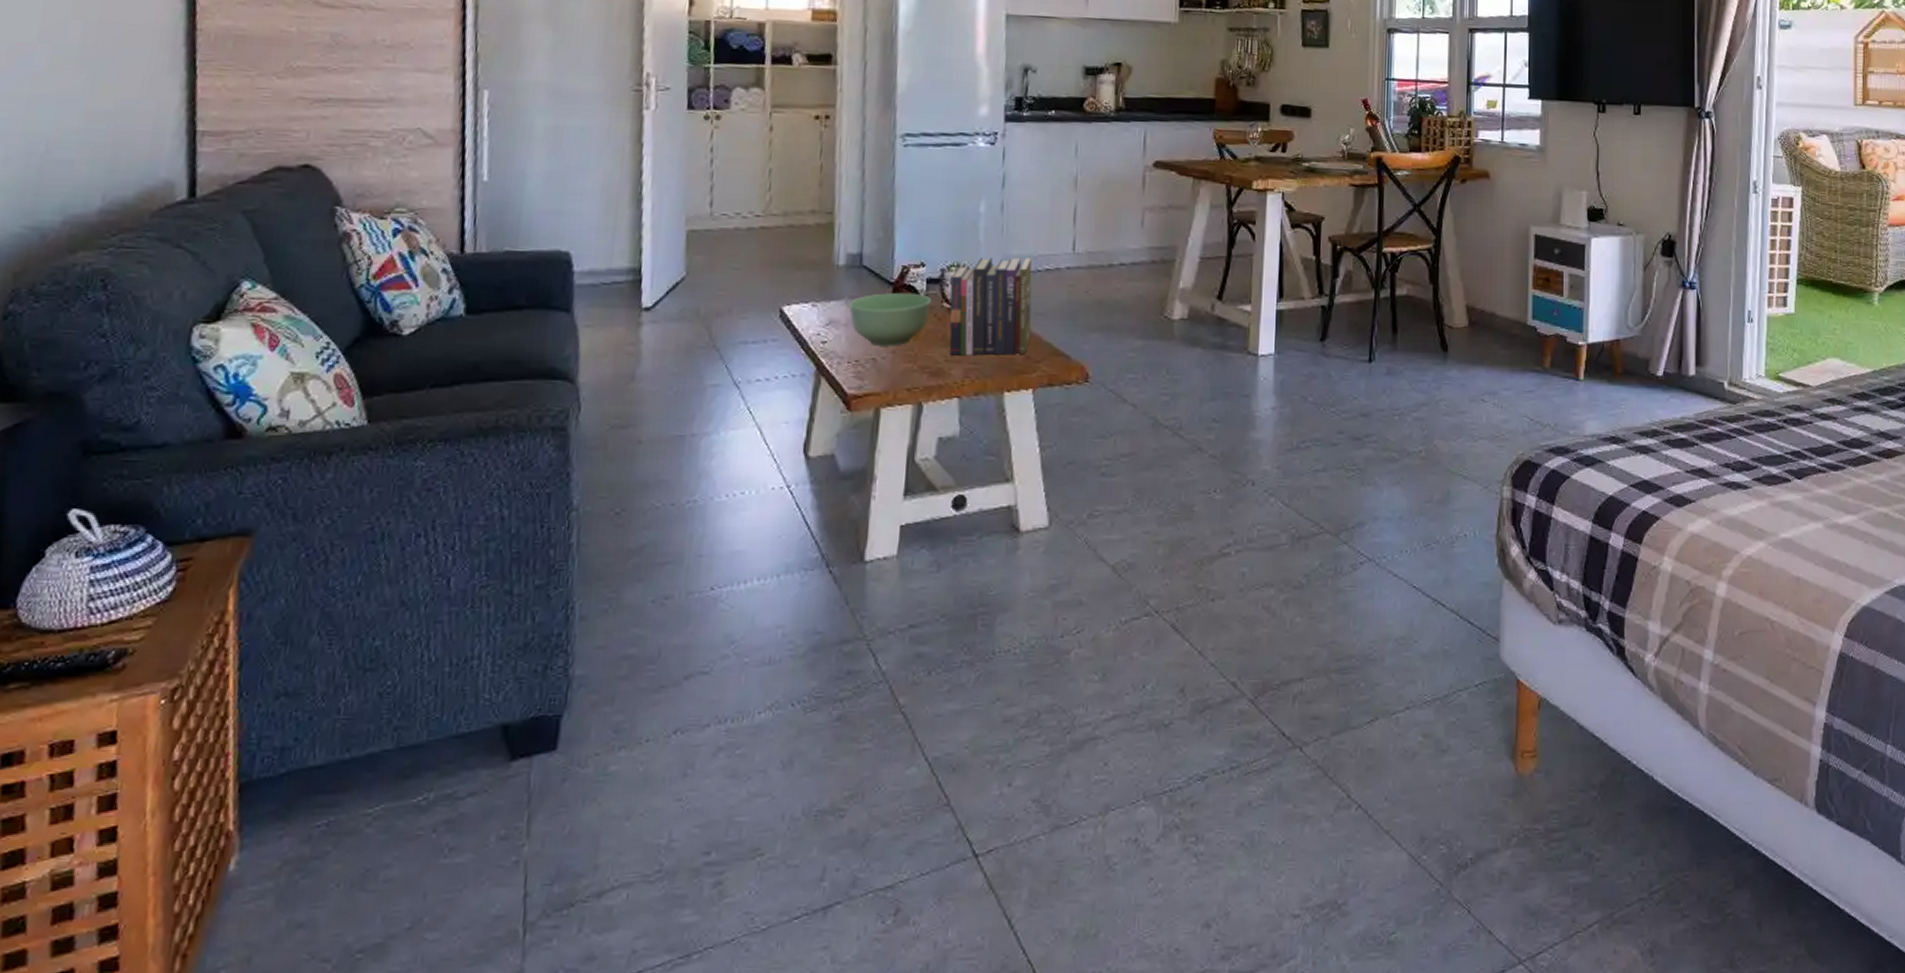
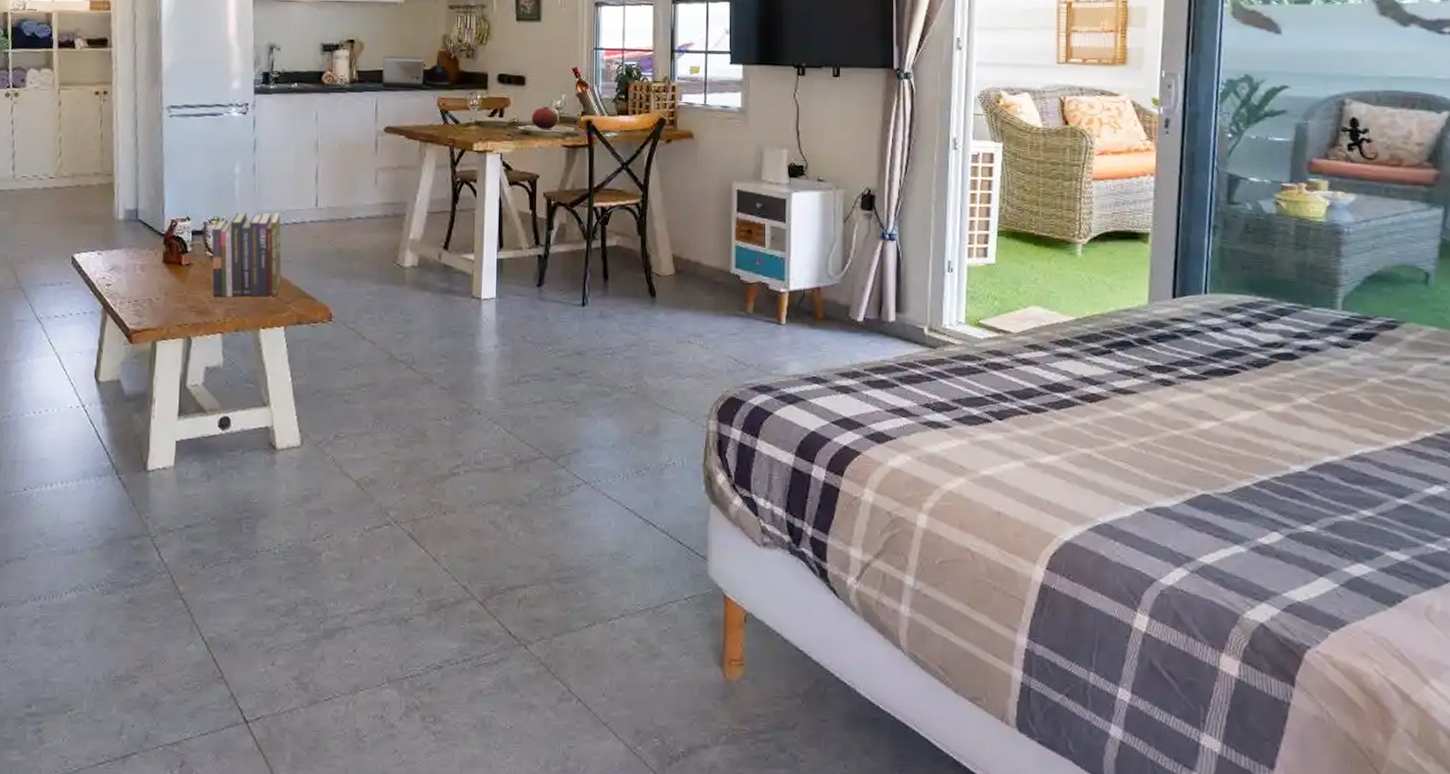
bowl: present [849,292,931,346] -> none [128,242,196,289]
toaster: none [1151,82,1203,119] -> present [381,56,427,88]
kettle: none [1200,82,1229,118] -> present [425,55,451,87]
fruit: none [1317,141,1344,168] -> present [531,106,557,130]

